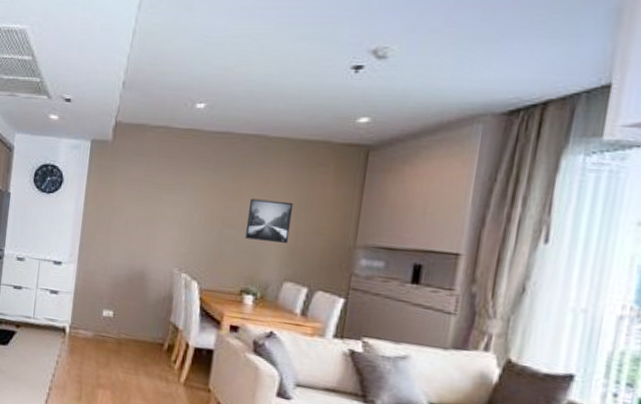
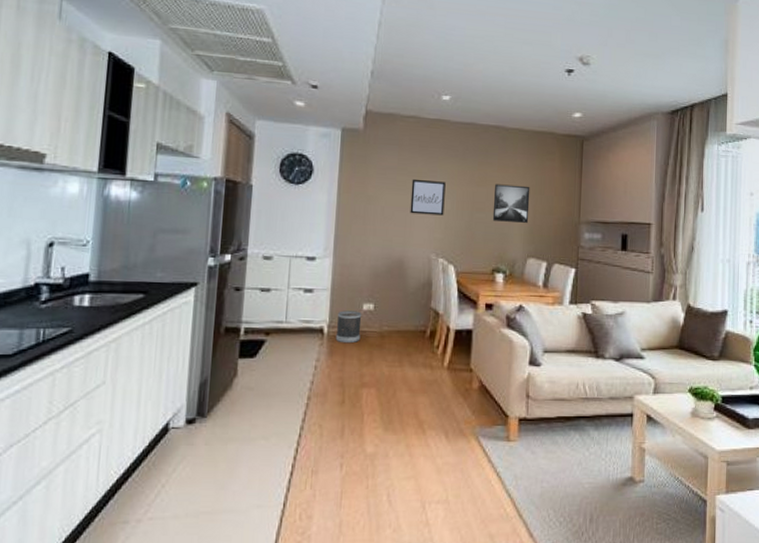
wastebasket: none [76,314,102,346] -> present [335,310,362,344]
wall art: none [154,190,194,230] -> present [410,178,446,216]

